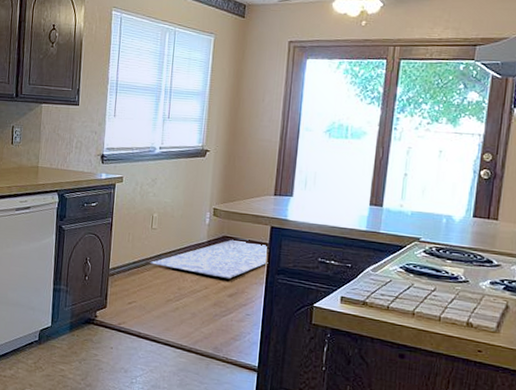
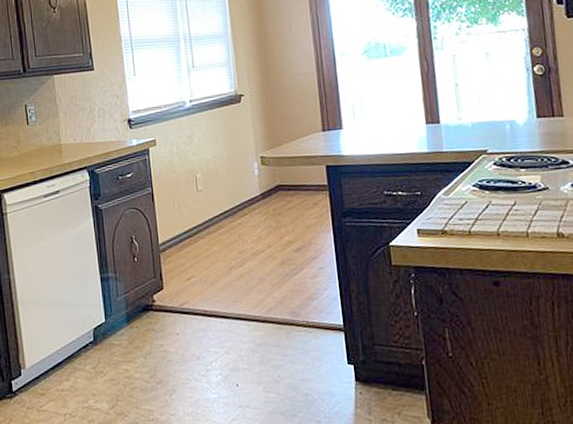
rug: present [150,239,268,279] -> none [203,184,331,232]

